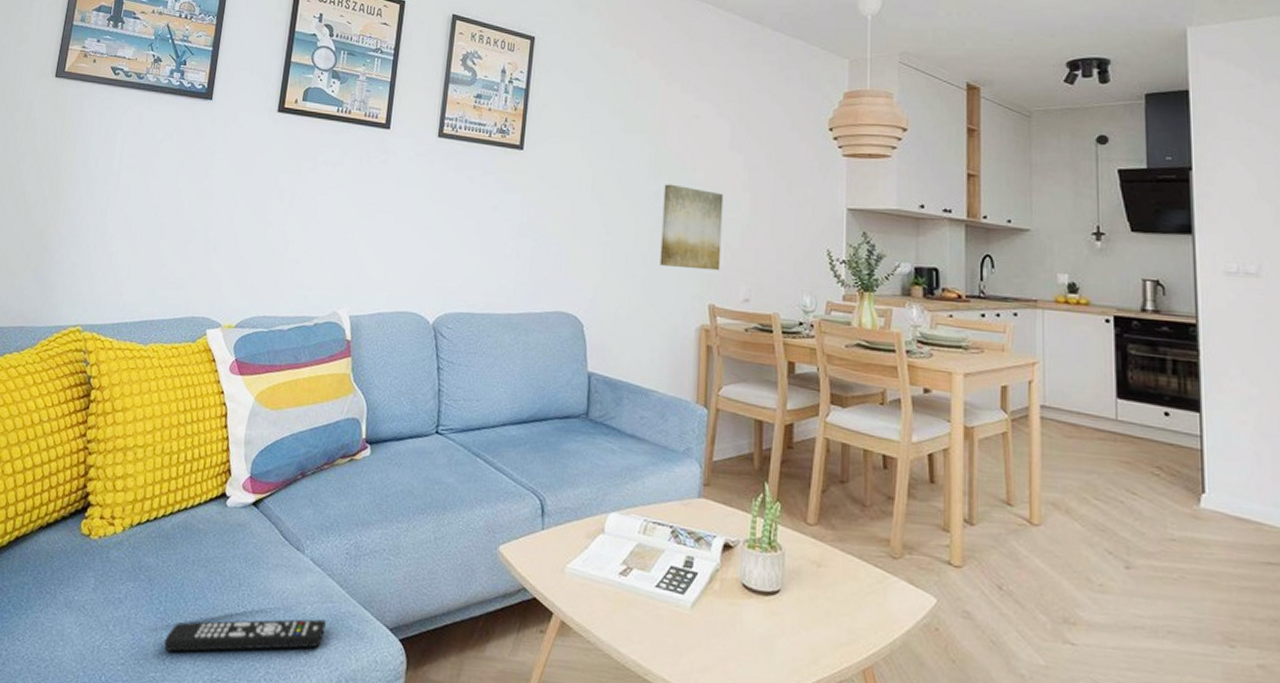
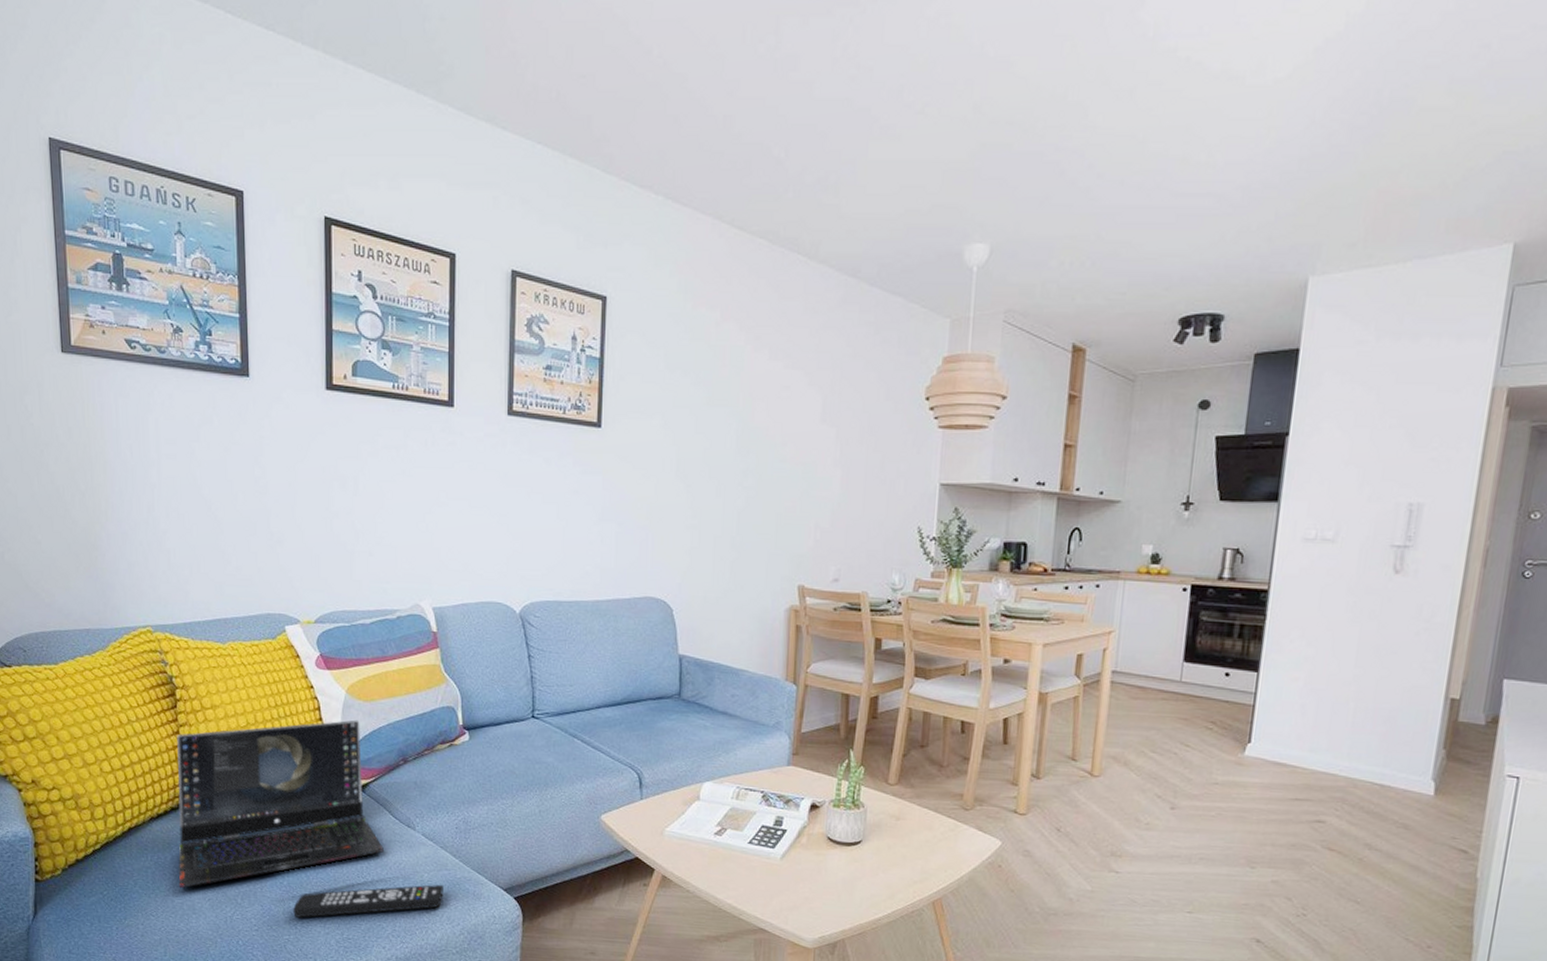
laptop computer: none [52,428,269,609] -> present [177,719,384,888]
wall art: present [660,184,724,271] -> none [748,462,814,551]

